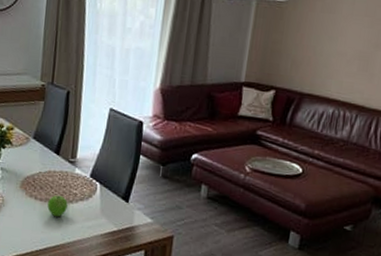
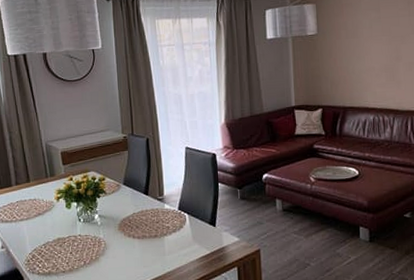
fruit: present [47,195,68,217] -> none [145,231,163,251]

